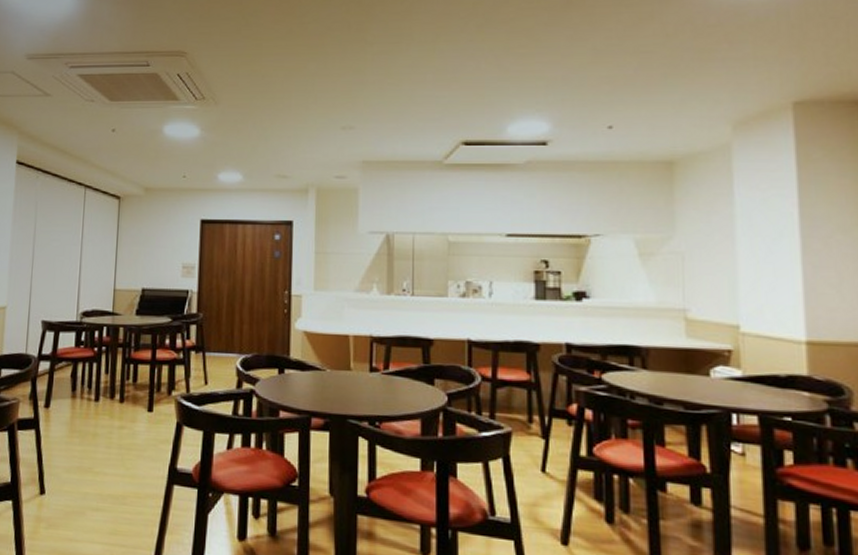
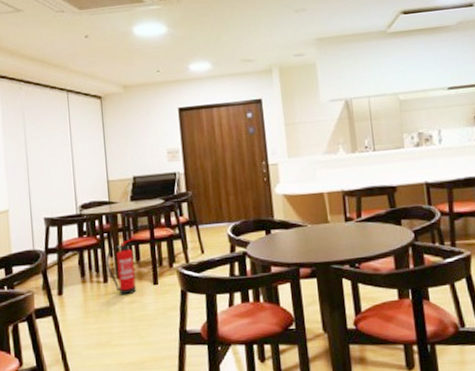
fire extinguisher: none [100,356,134,419] -> present [106,237,136,295]

